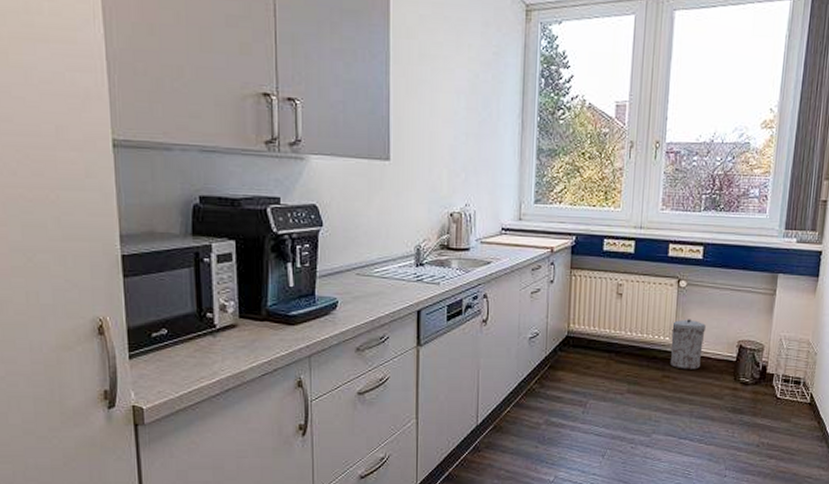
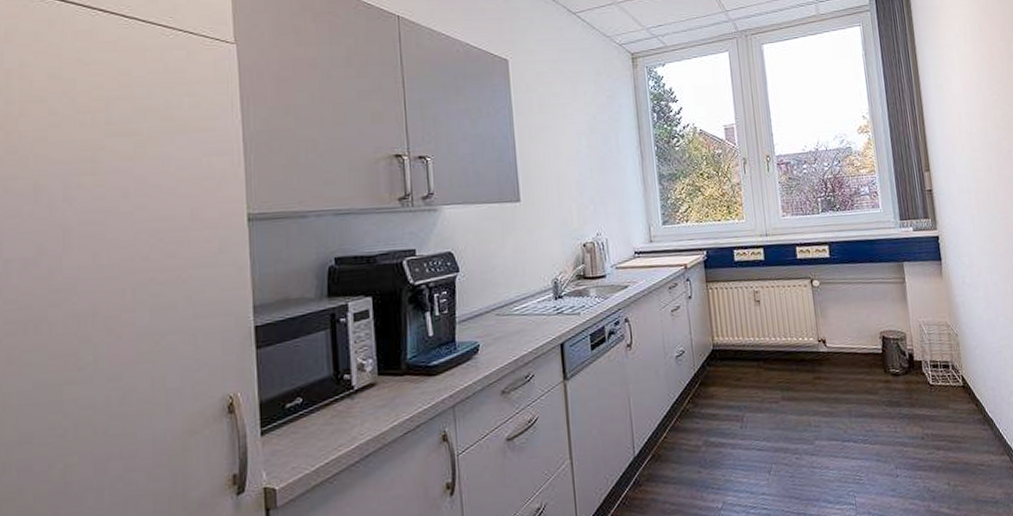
trash can: present [671,319,706,370] -> none [812,316,849,369]

